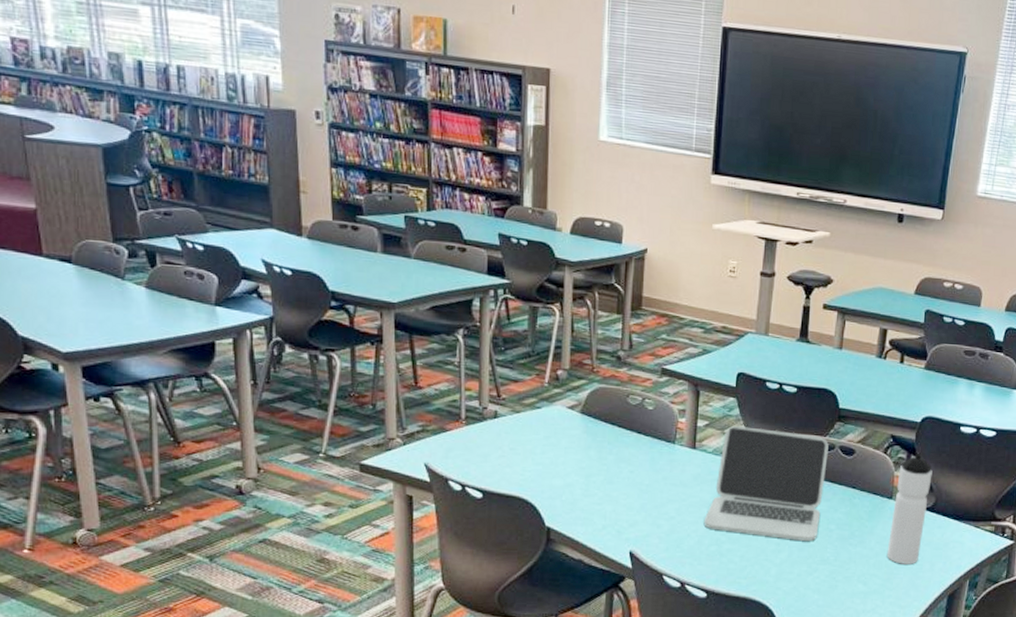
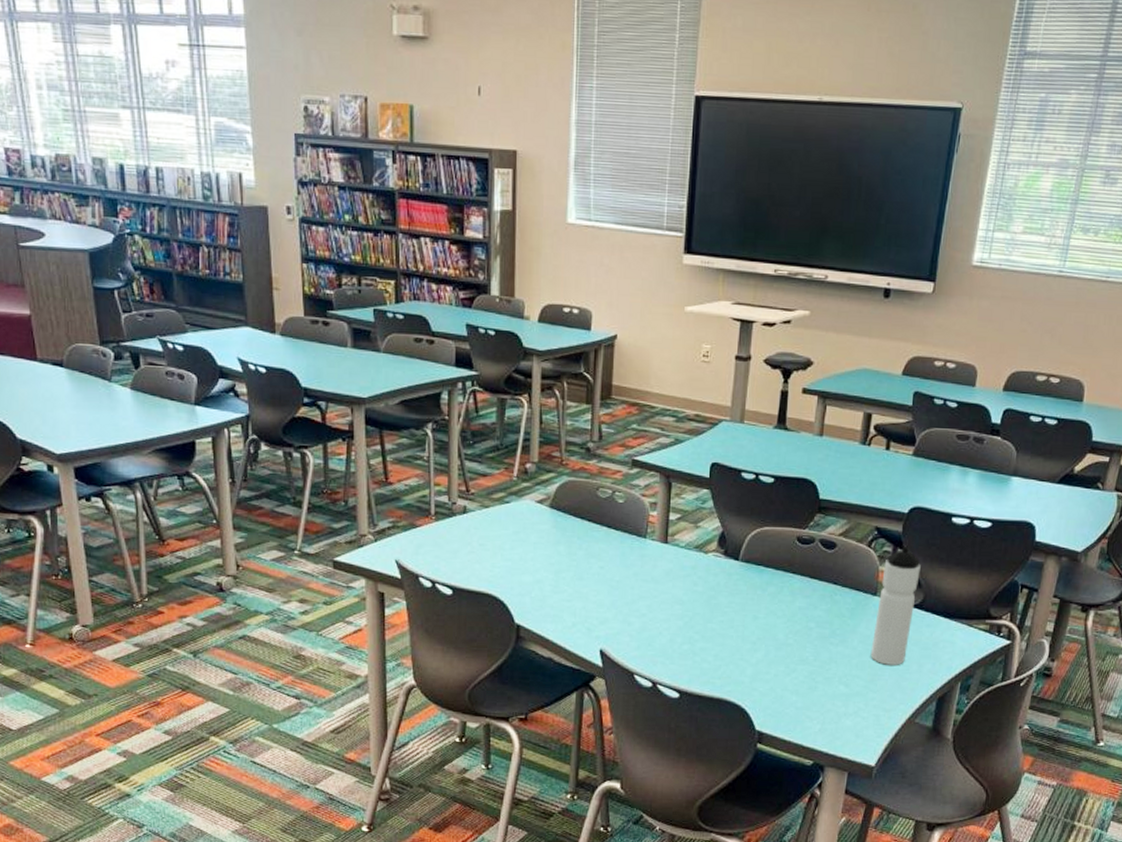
laptop: present [703,426,829,541] -> none [676,519,808,640]

